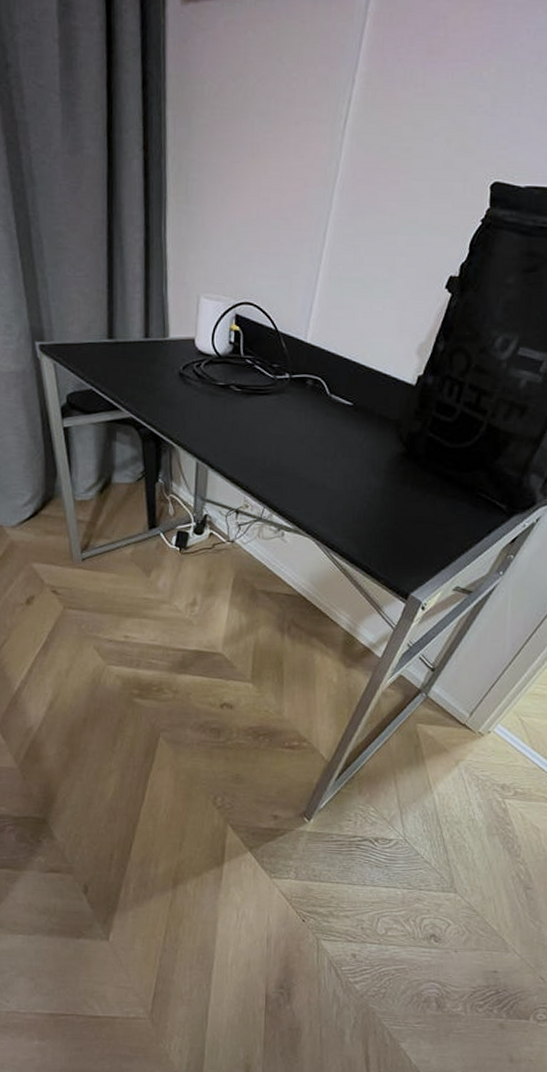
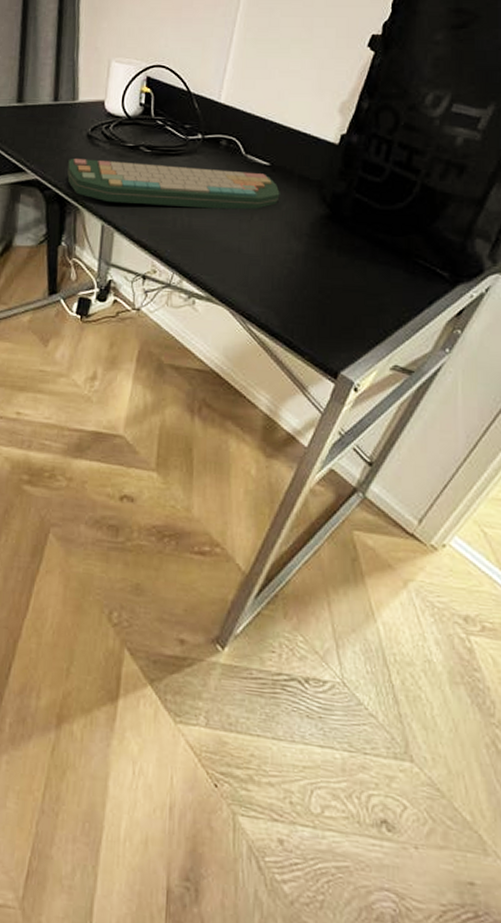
computer keyboard: none [161,397,361,448] -> present [67,159,280,210]

